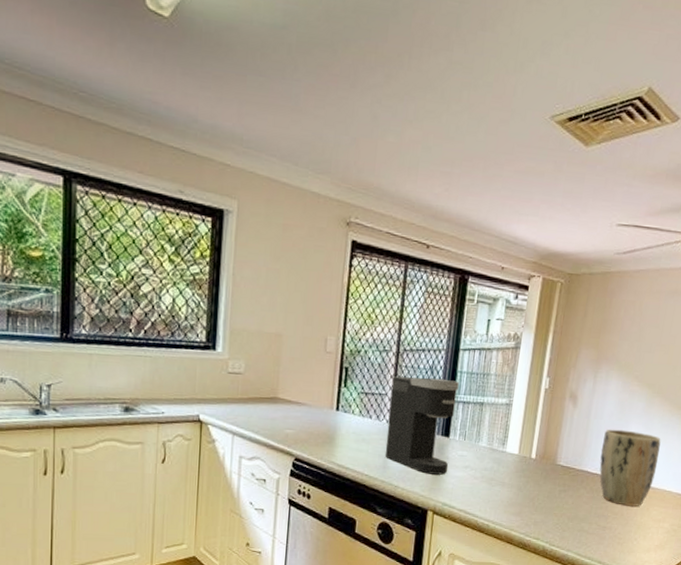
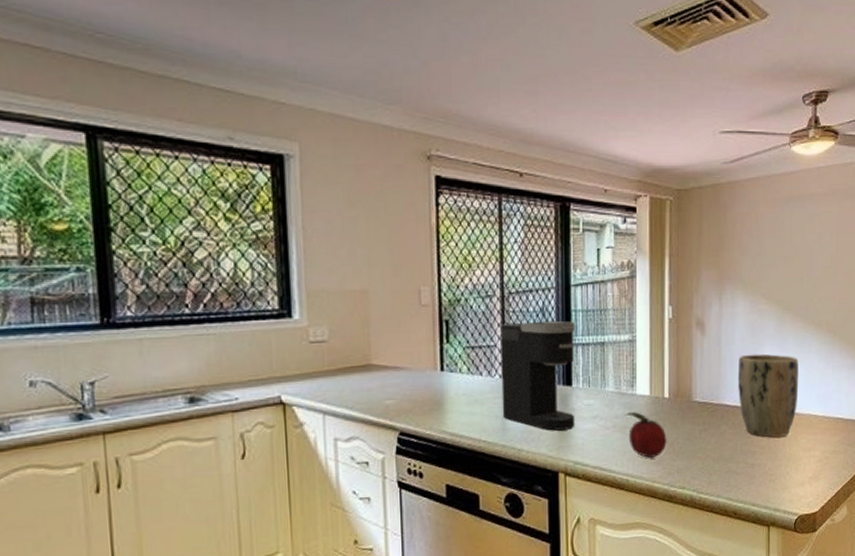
fruit: none [493,467,529,509] -> present [624,412,667,458]

